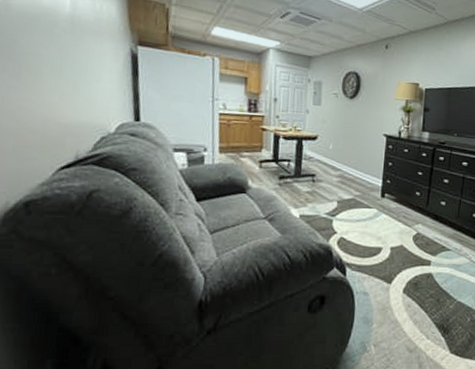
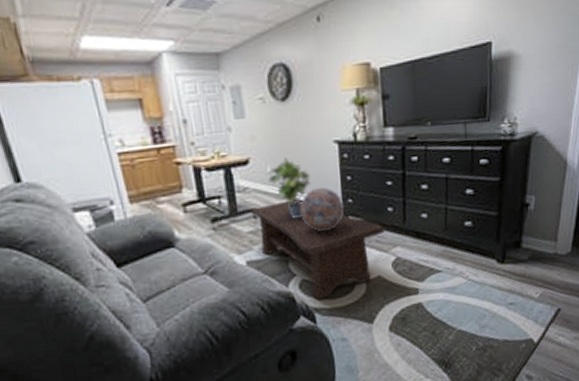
coffee table: none [311,172,411,256] -> present [251,199,385,300]
potted plant: none [328,140,361,188] -> present [265,158,311,219]
decorative sphere: none [349,167,383,202] -> present [300,187,345,232]

